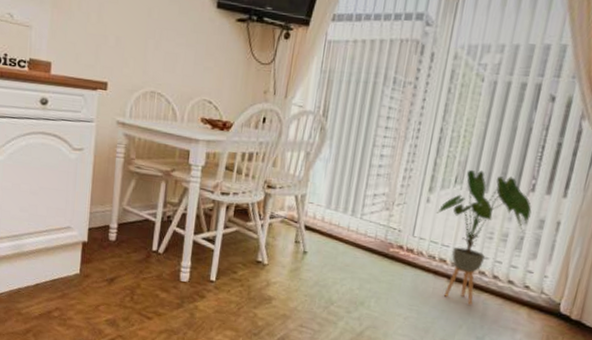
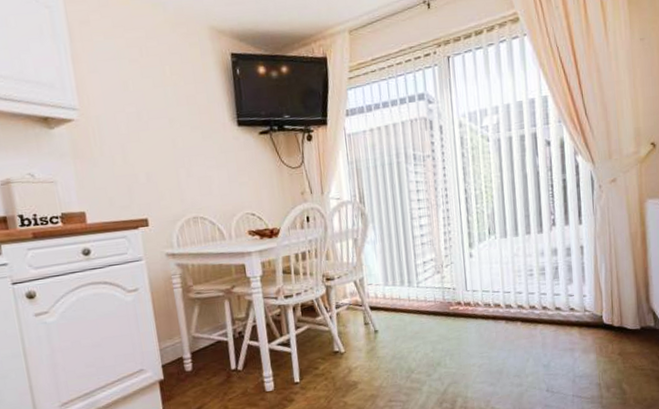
house plant: present [437,169,532,305] -> none [481,217,558,339]

